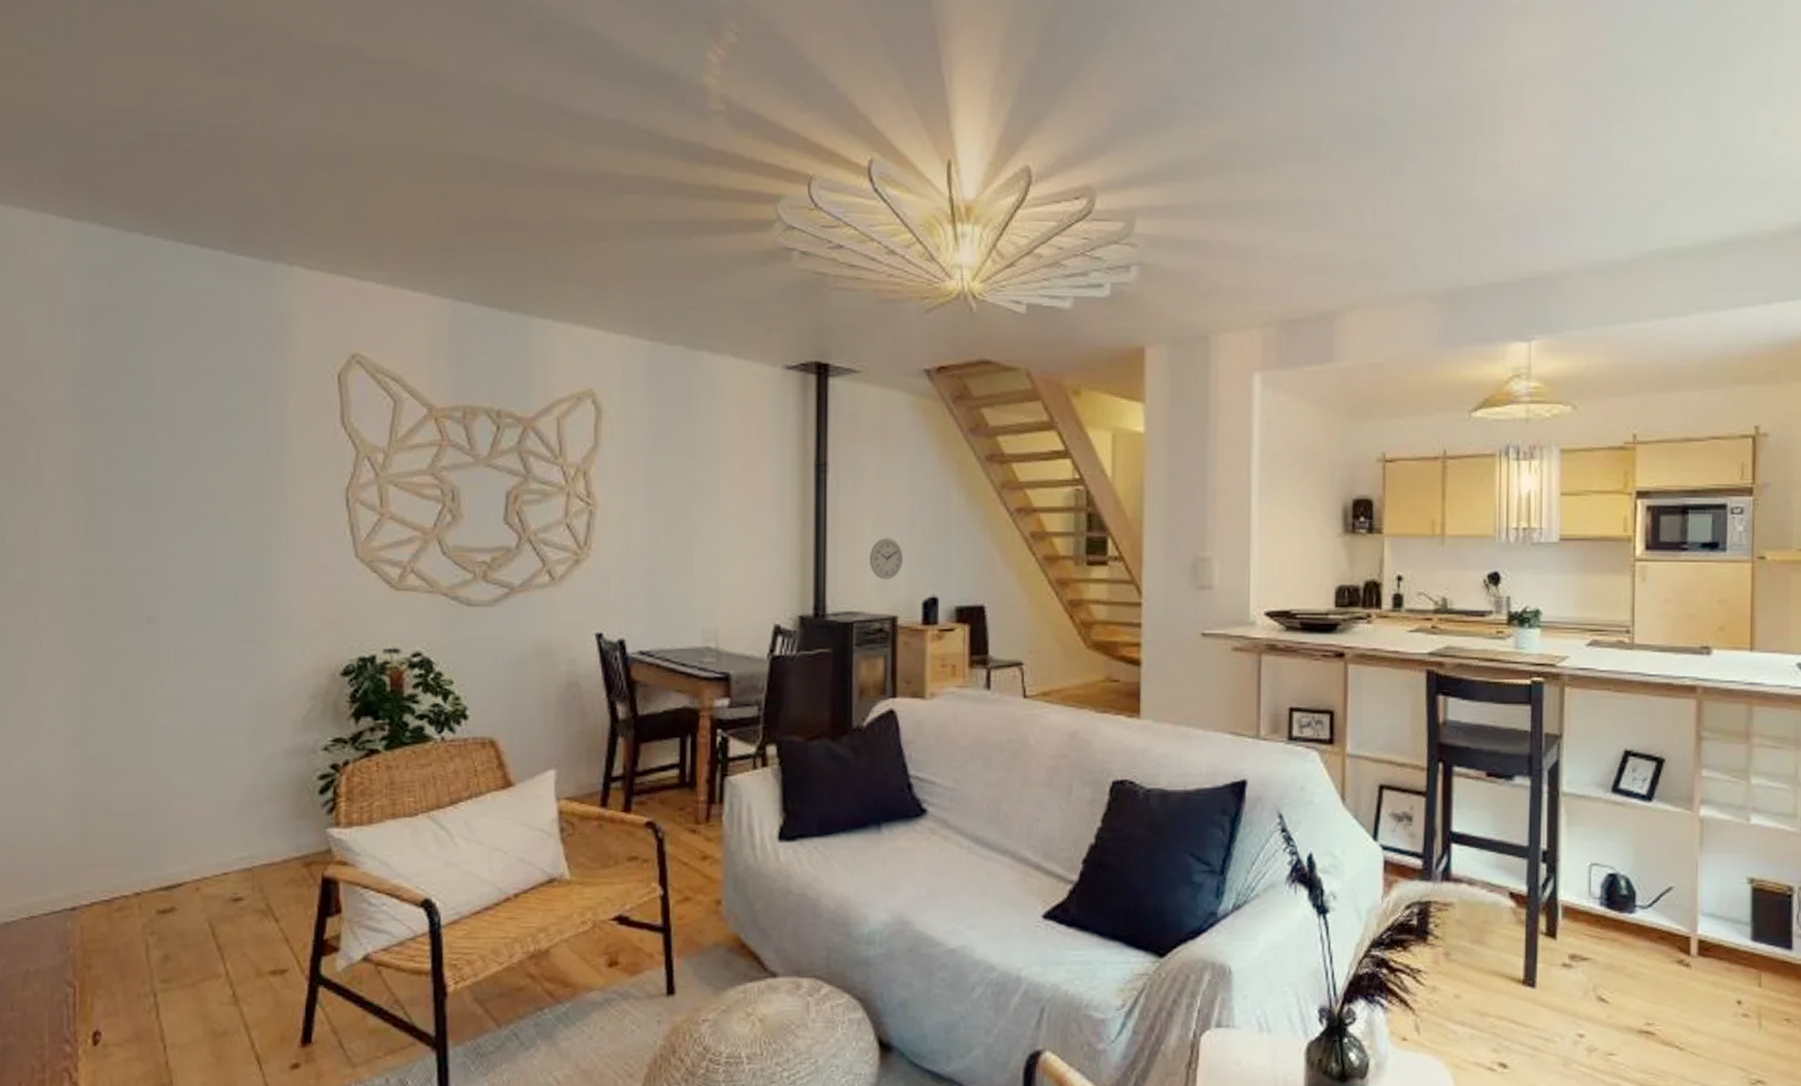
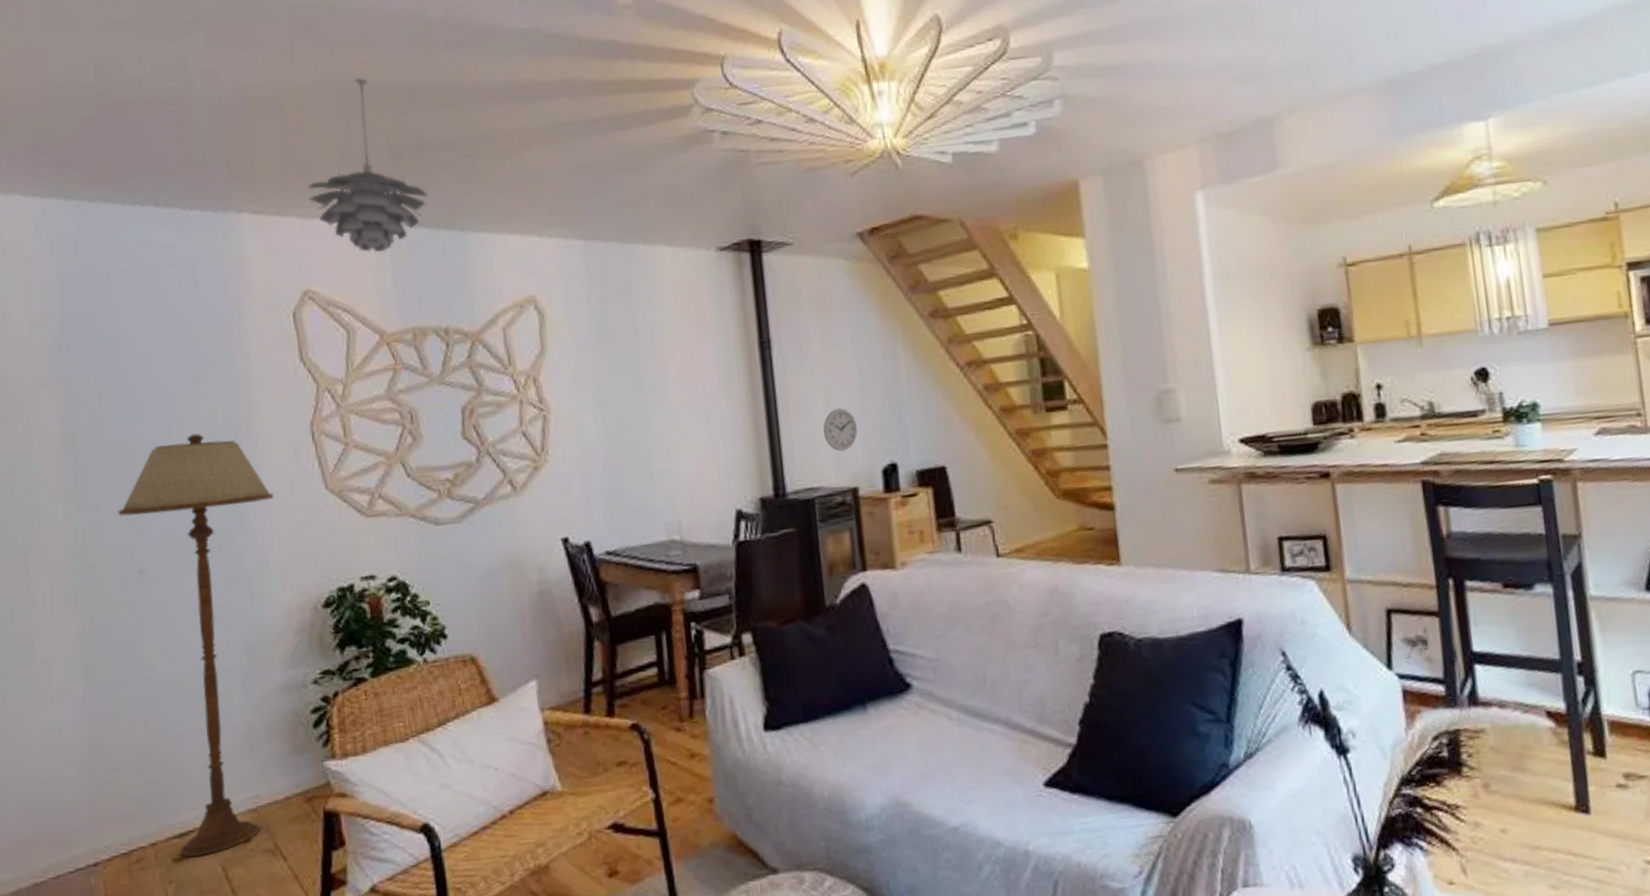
floor lamp: none [130,485,300,911] -> present [118,433,274,858]
pendant light: none [366,143,494,326] -> present [307,77,429,253]

